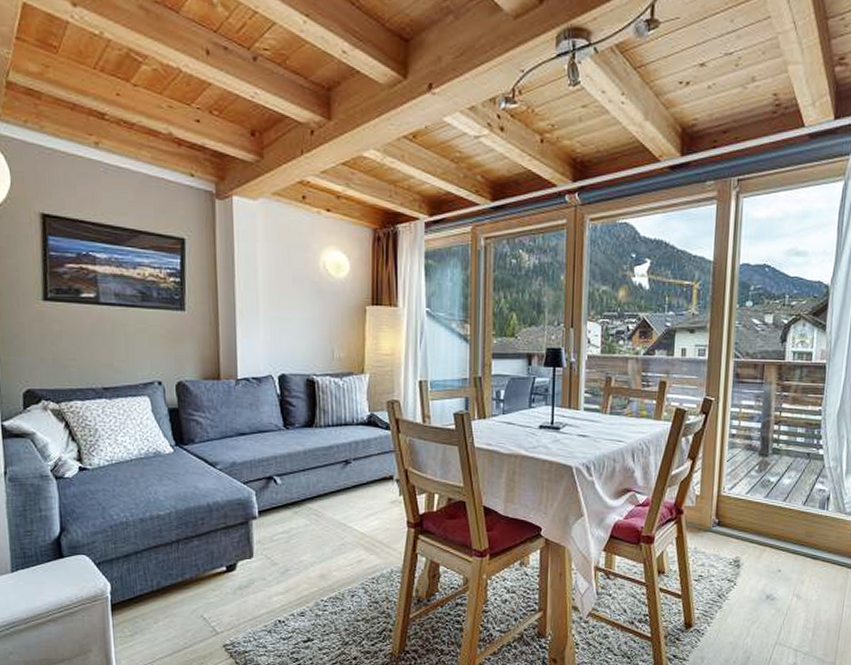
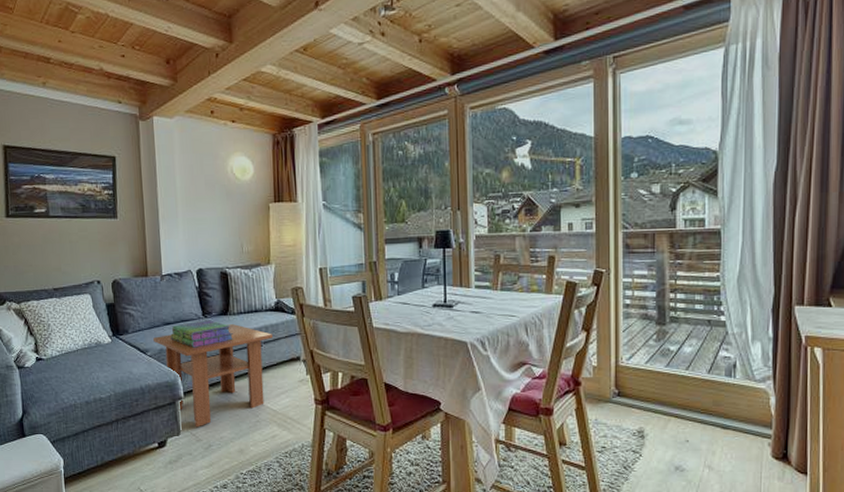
coffee table: none [225,438,363,550] -> present [153,324,272,428]
stack of books: none [245,432,318,462] -> present [170,320,233,348]

